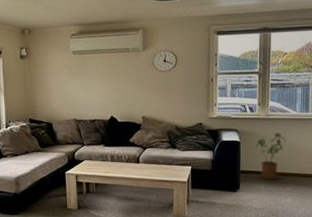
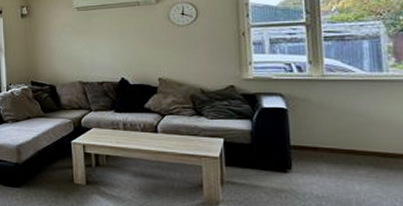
house plant: present [256,133,286,181] -> none [309,98,353,161]

